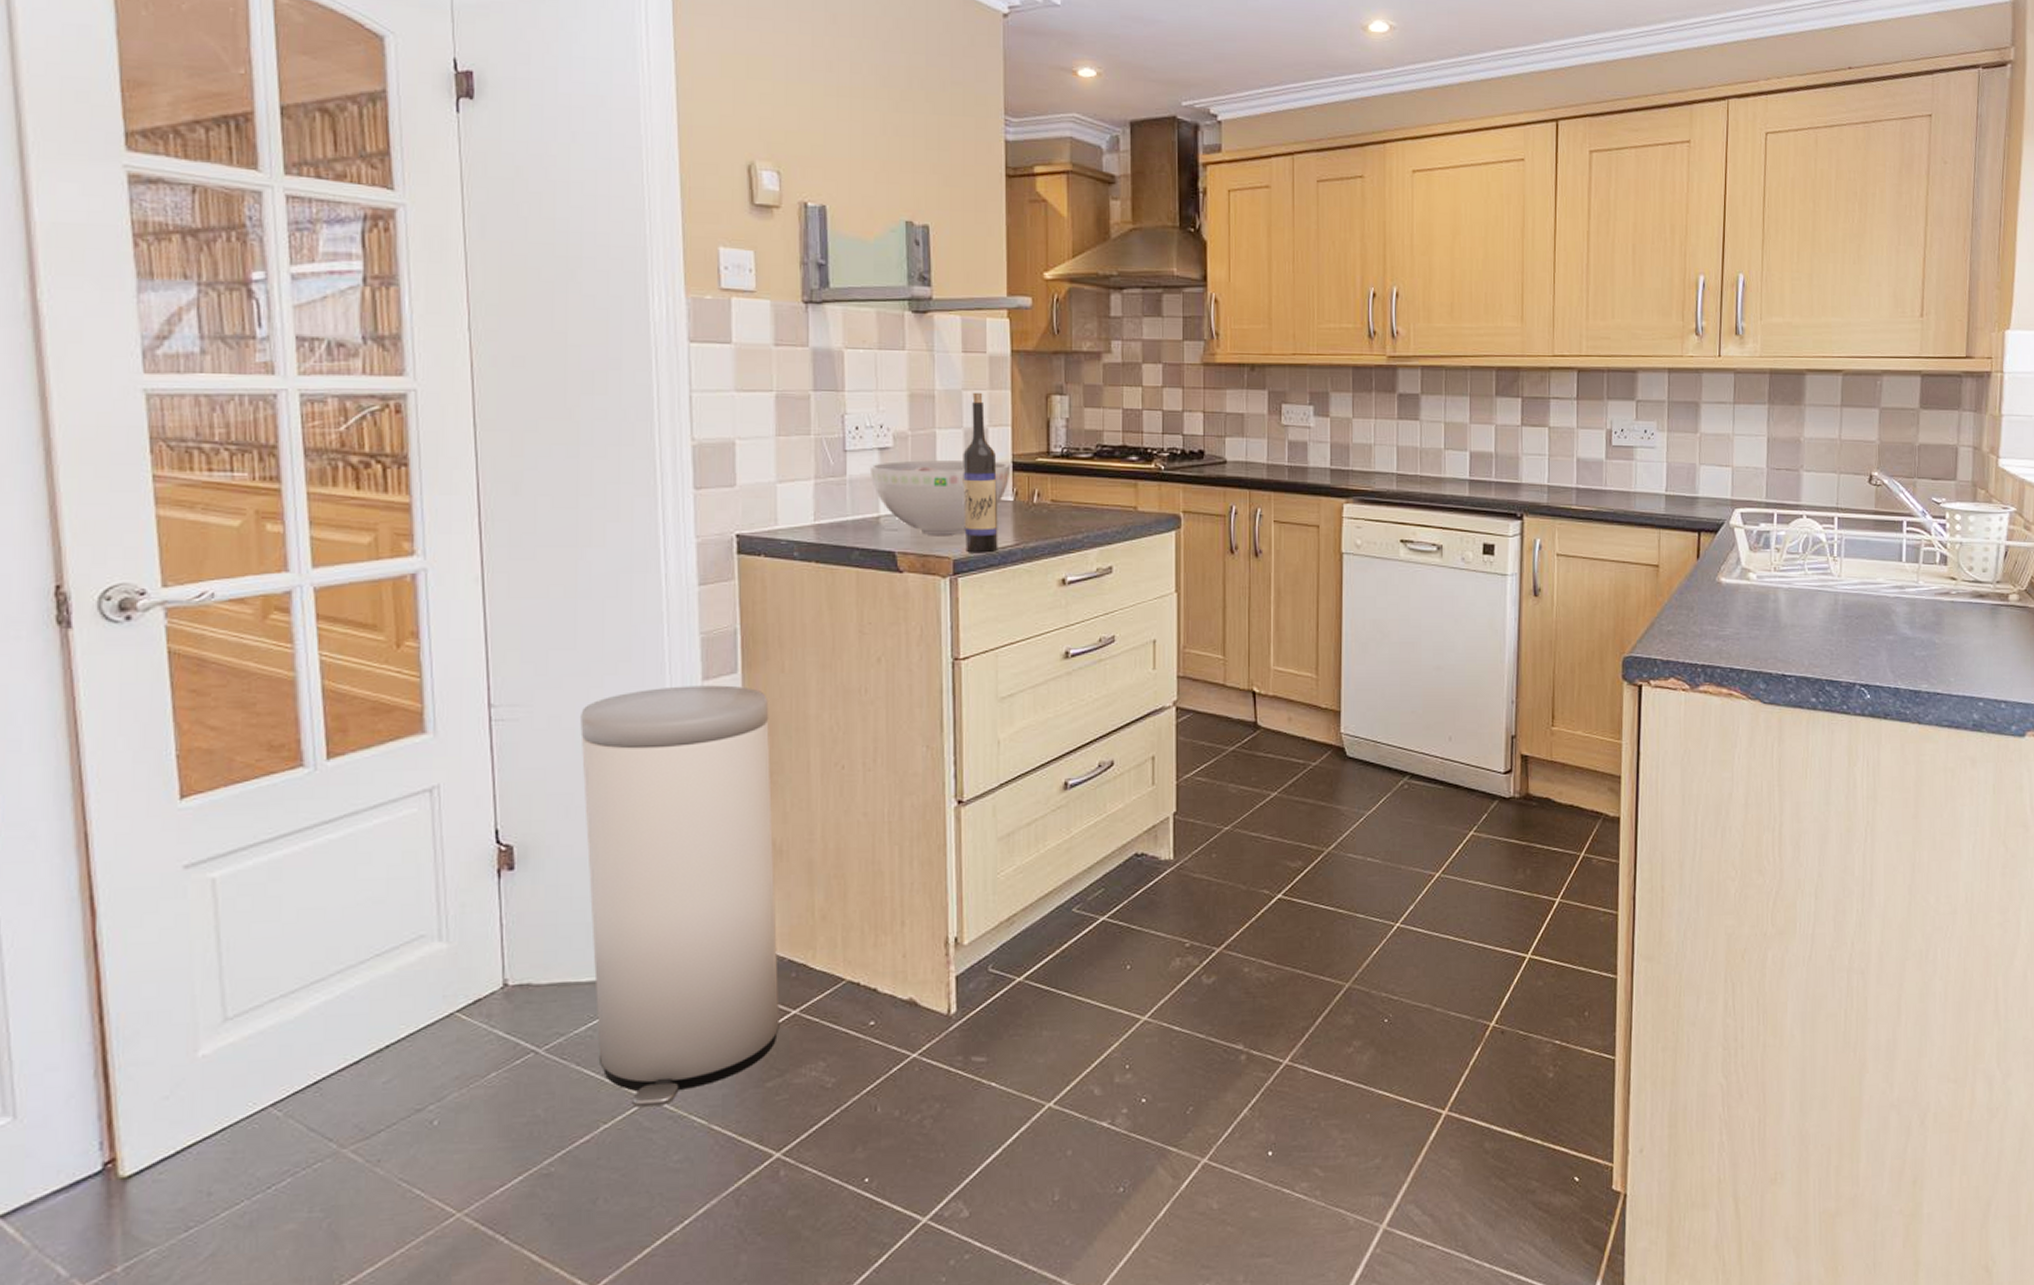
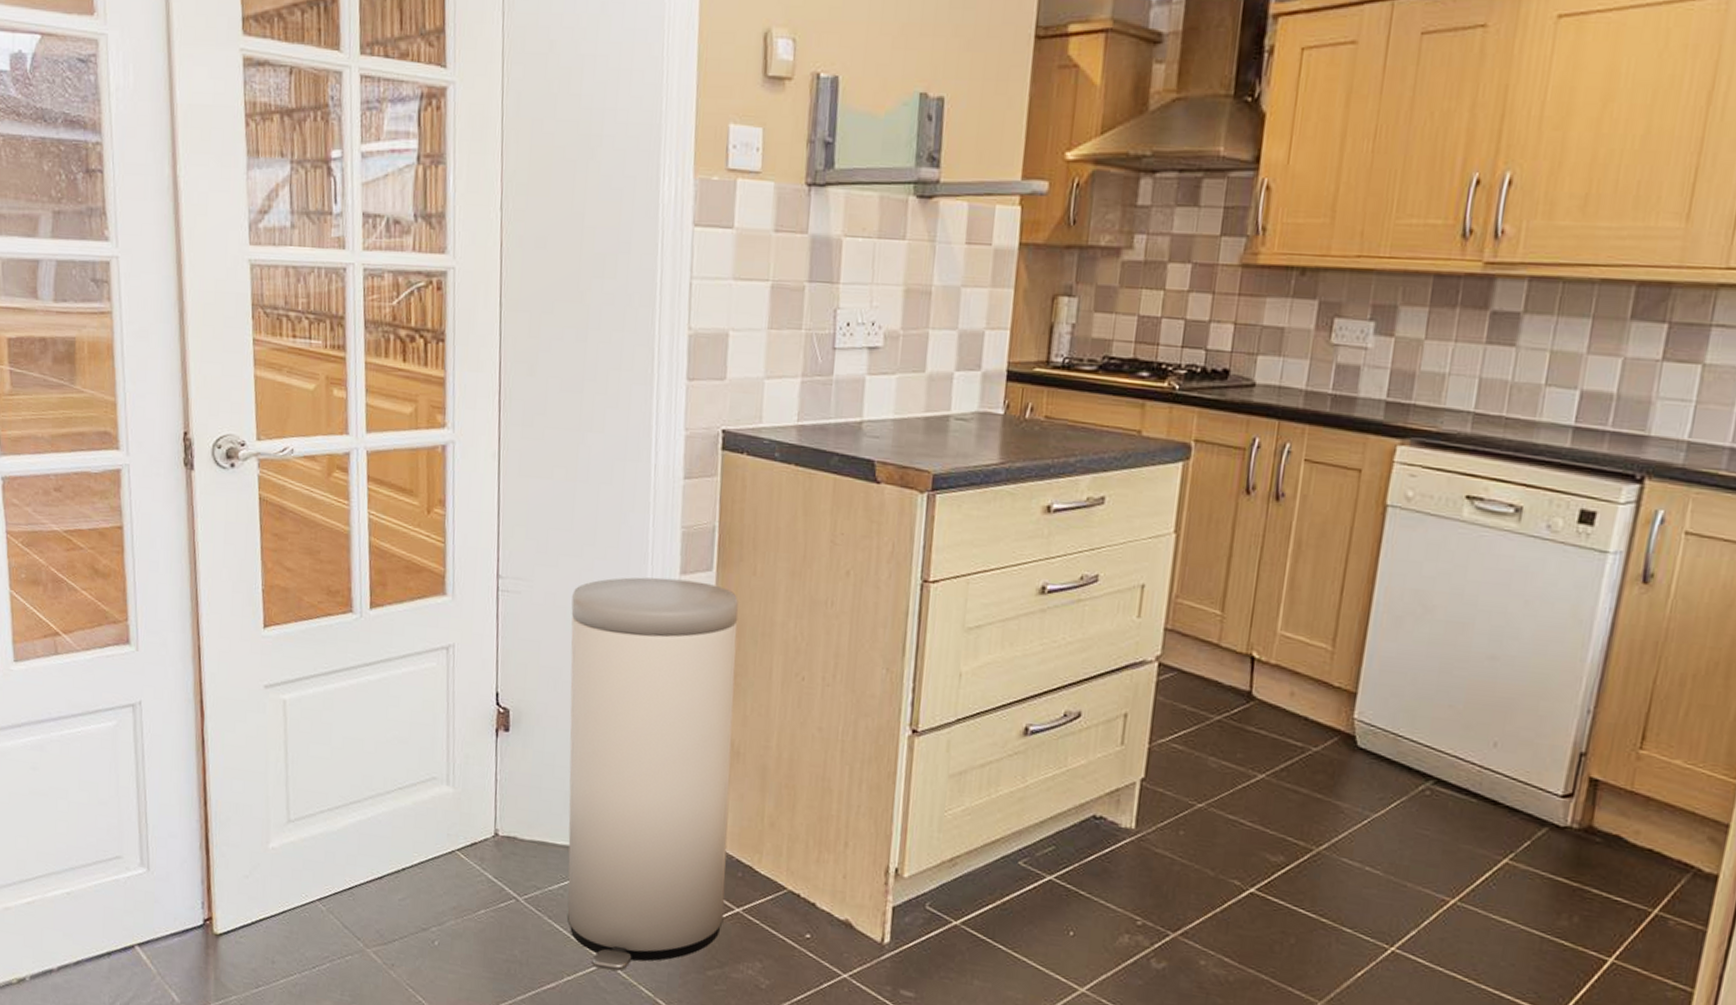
bowl: present [869,460,1009,535] -> none [856,362,1004,448]
wine bottle: present [963,392,998,553] -> none [947,289,991,470]

